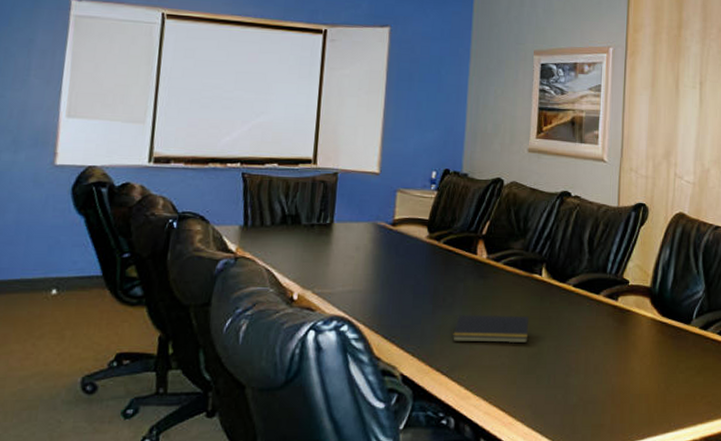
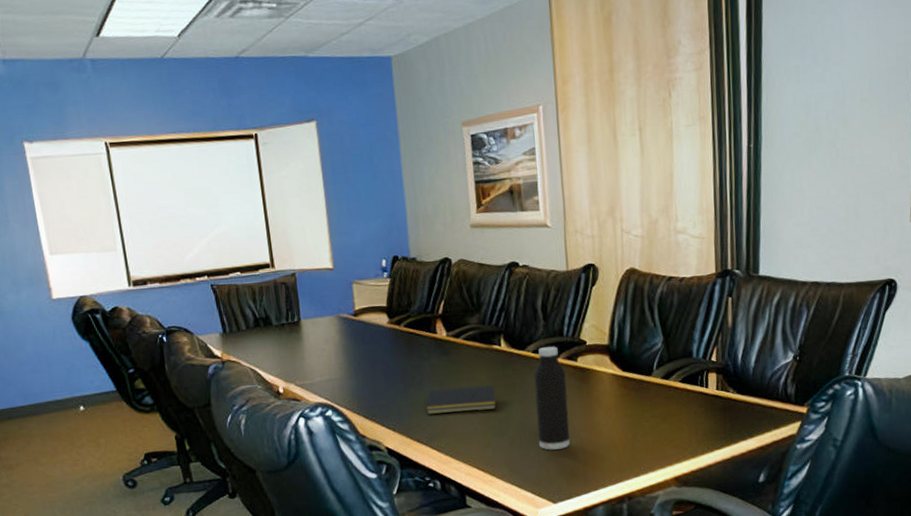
water bottle: none [567,281,604,394] -> present [534,346,570,451]

